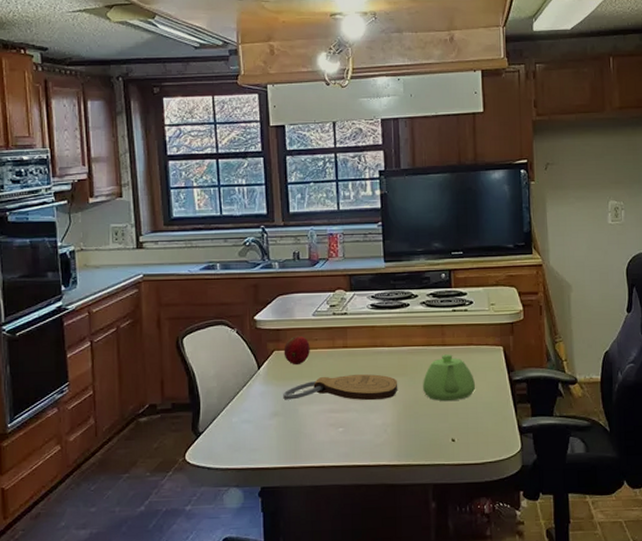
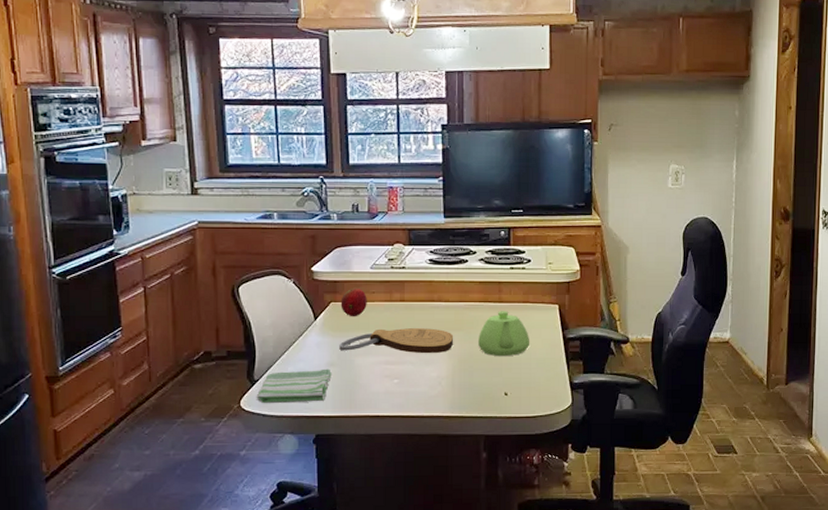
dish towel: none [201,418,277,457] -> present [256,368,333,404]

